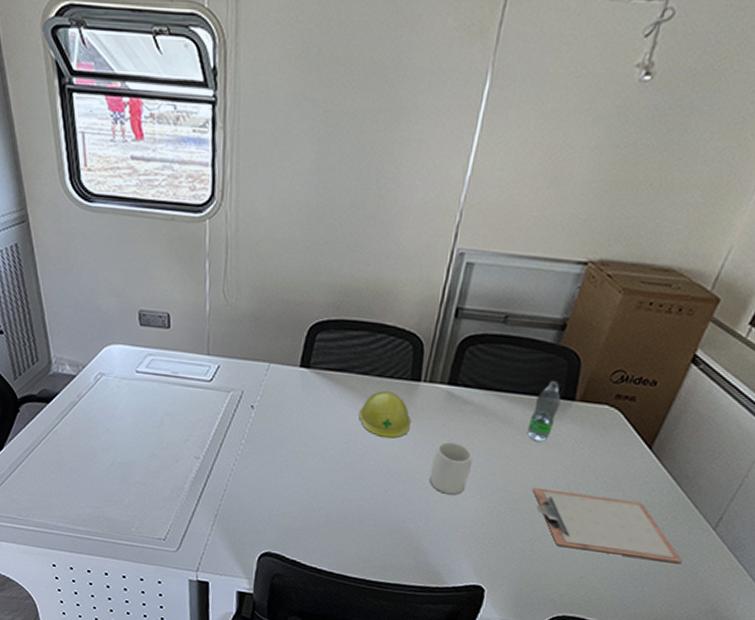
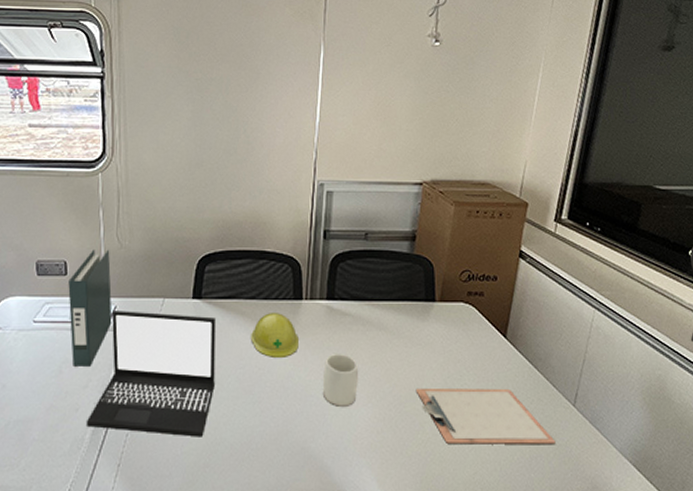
binder: none [171,304,216,422] -> present [68,249,112,366]
laptop: none [187,370,323,503] -> present [87,311,215,437]
bottle: present [526,381,561,442] -> none [401,286,424,343]

